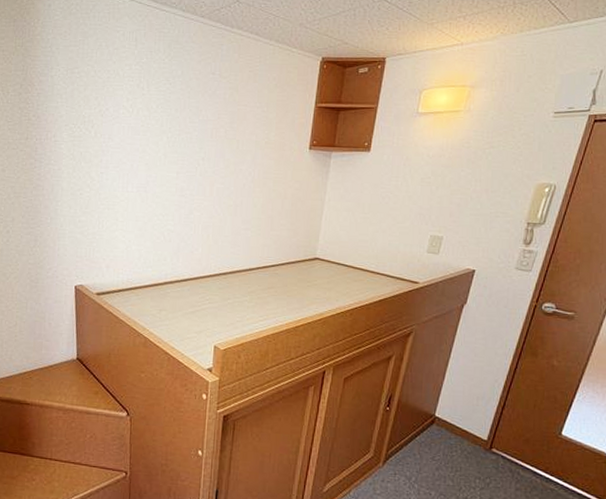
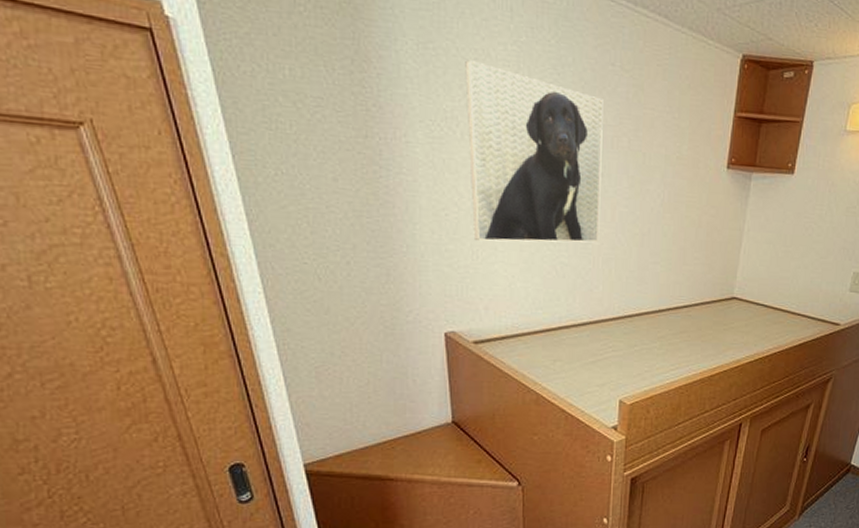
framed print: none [100,79,205,214] -> present [465,60,604,243]

